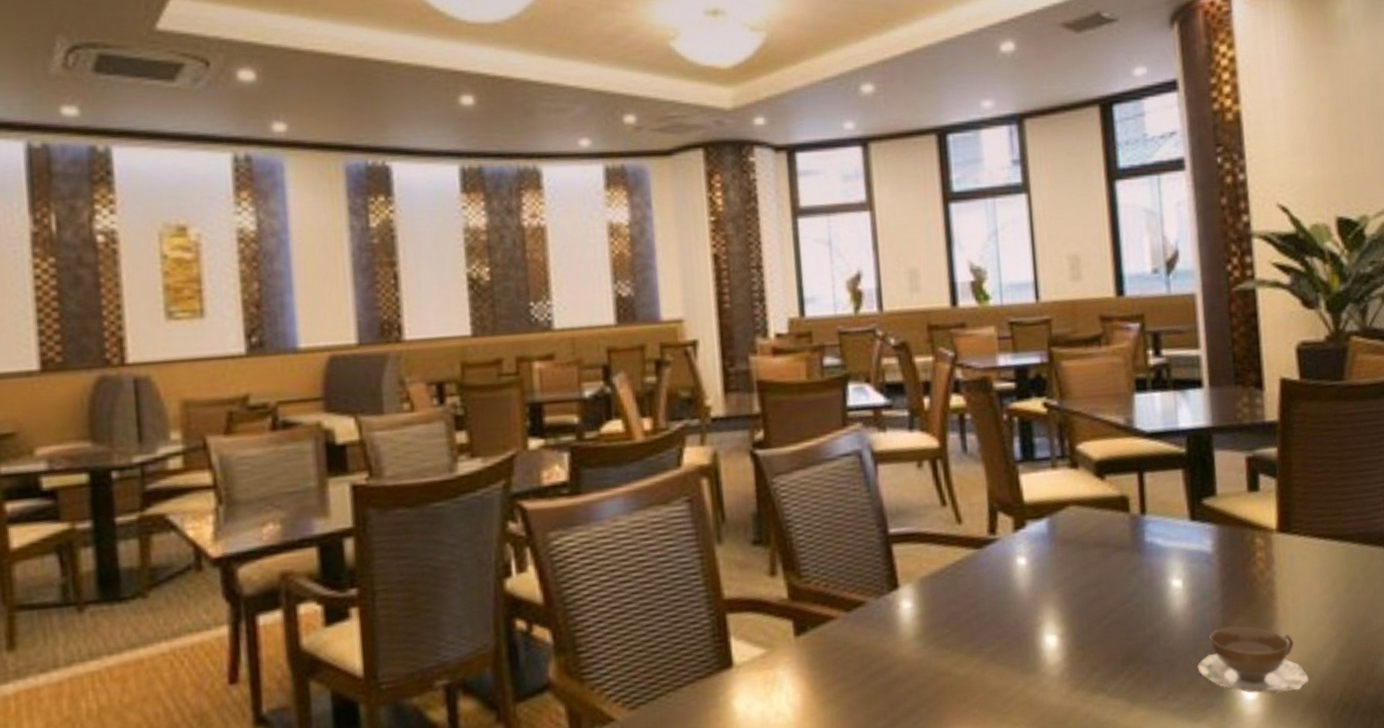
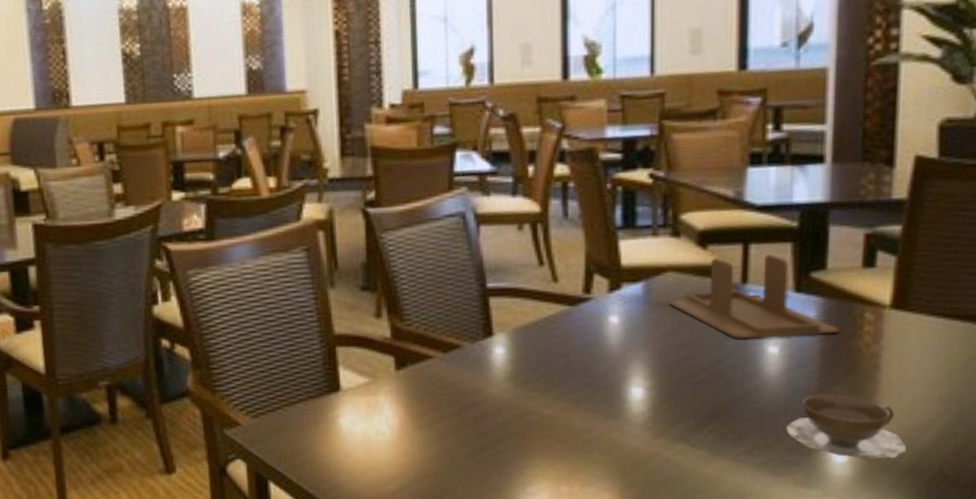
napkin holder: none [1073,482,1235,574] -> present [669,254,840,339]

